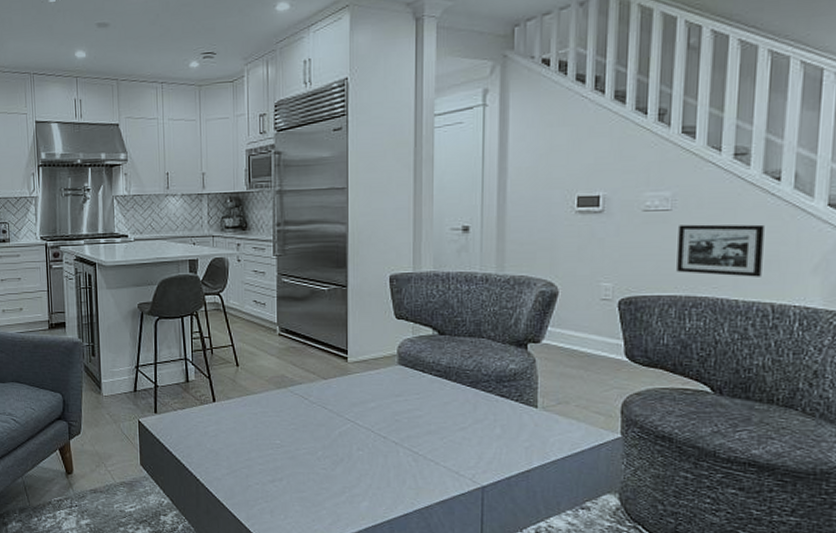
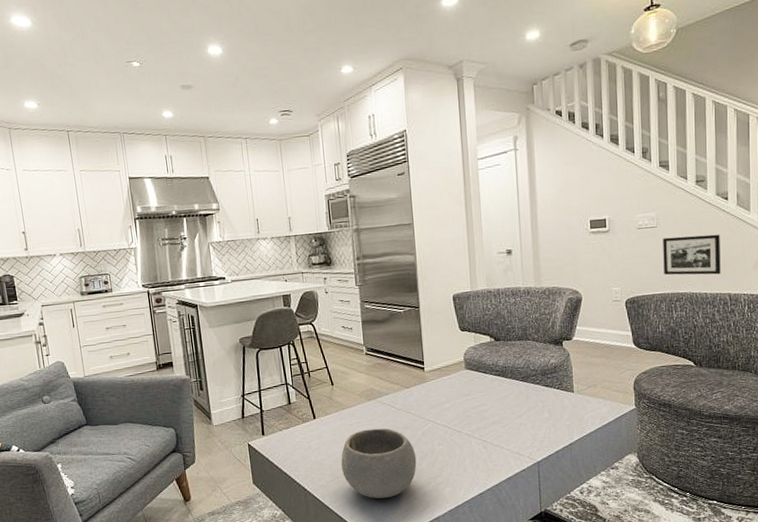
bowl: none [240,421,330,504] -> present [341,428,417,499]

